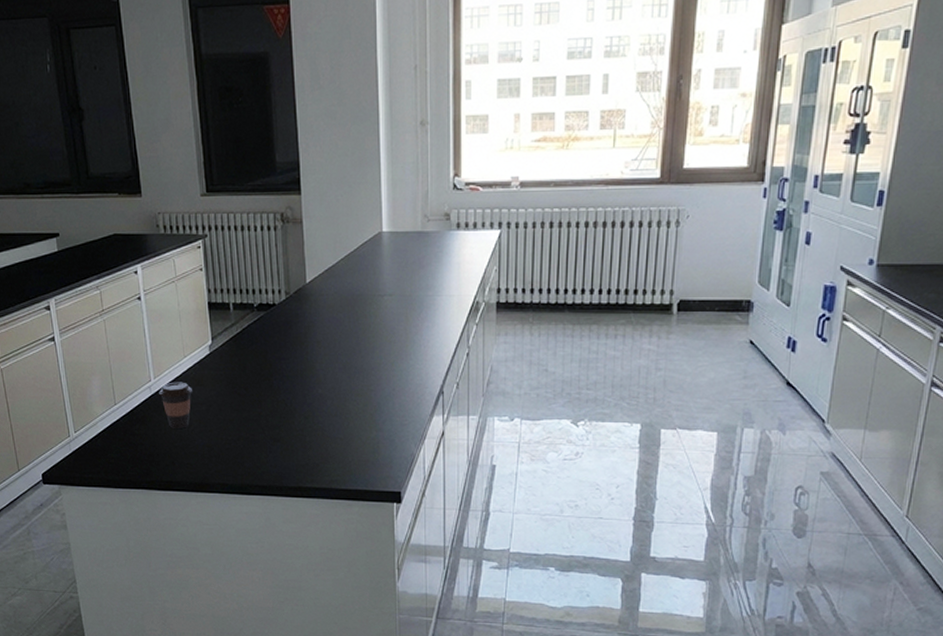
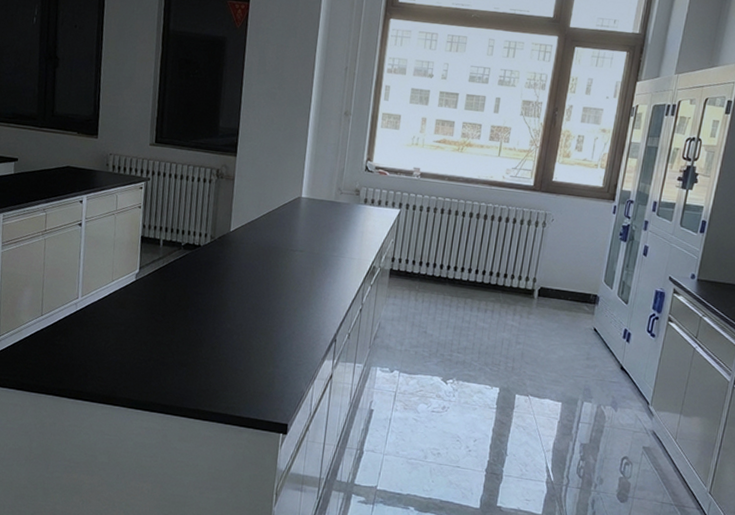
coffee cup: present [159,382,192,428] -> none [83,301,115,344]

